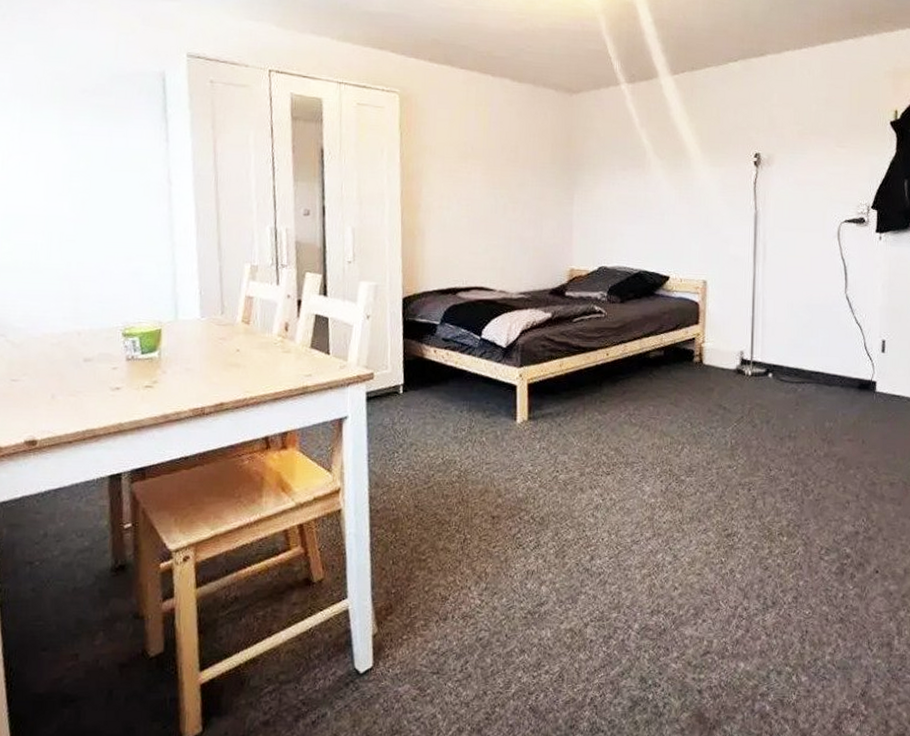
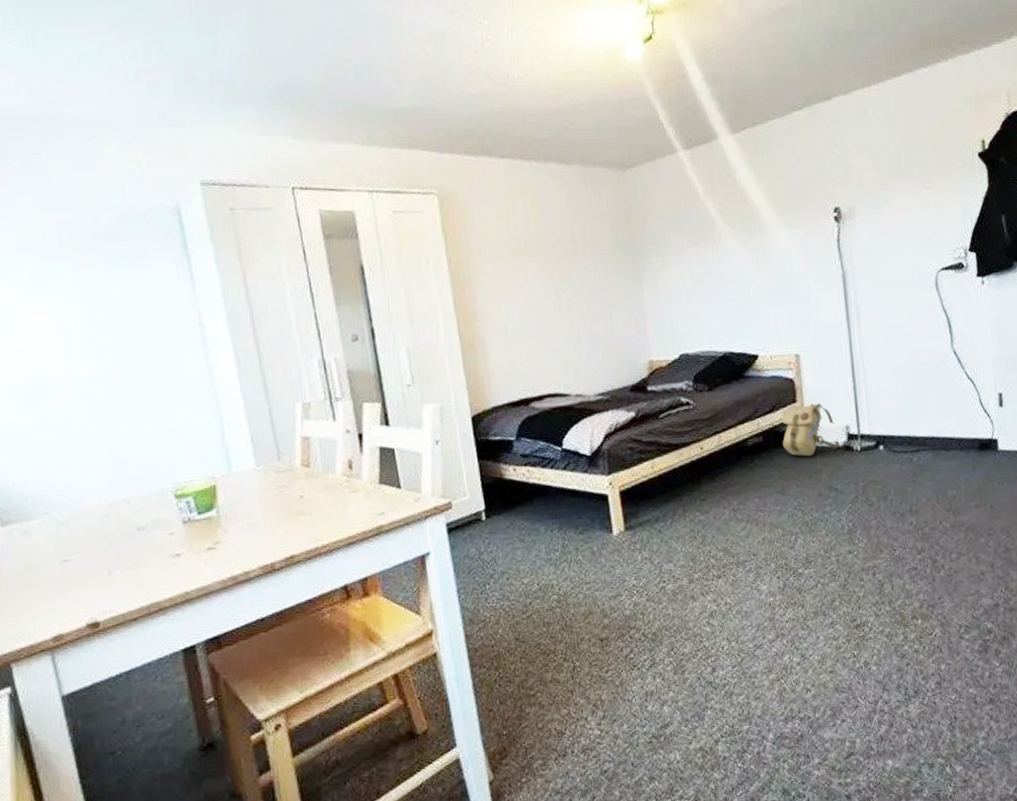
backpack: none [681,326,733,375] -> present [780,403,840,457]

